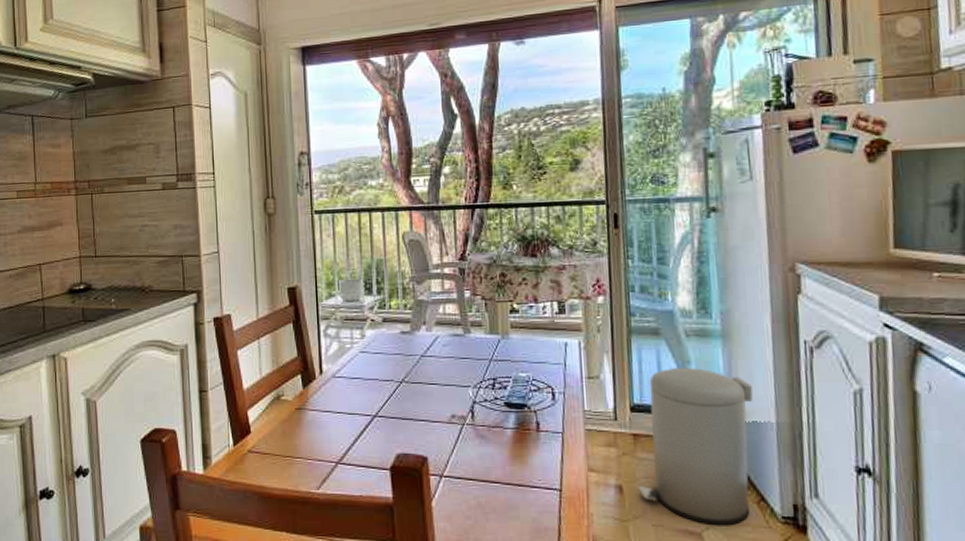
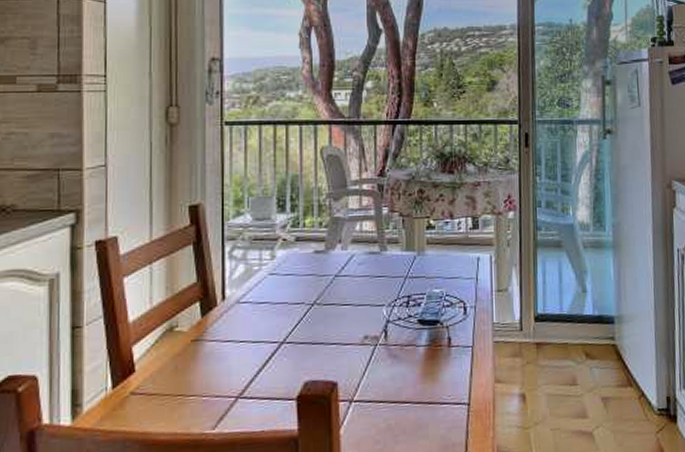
pedal bin: present [638,368,753,526] -> none [539,277,637,424]

